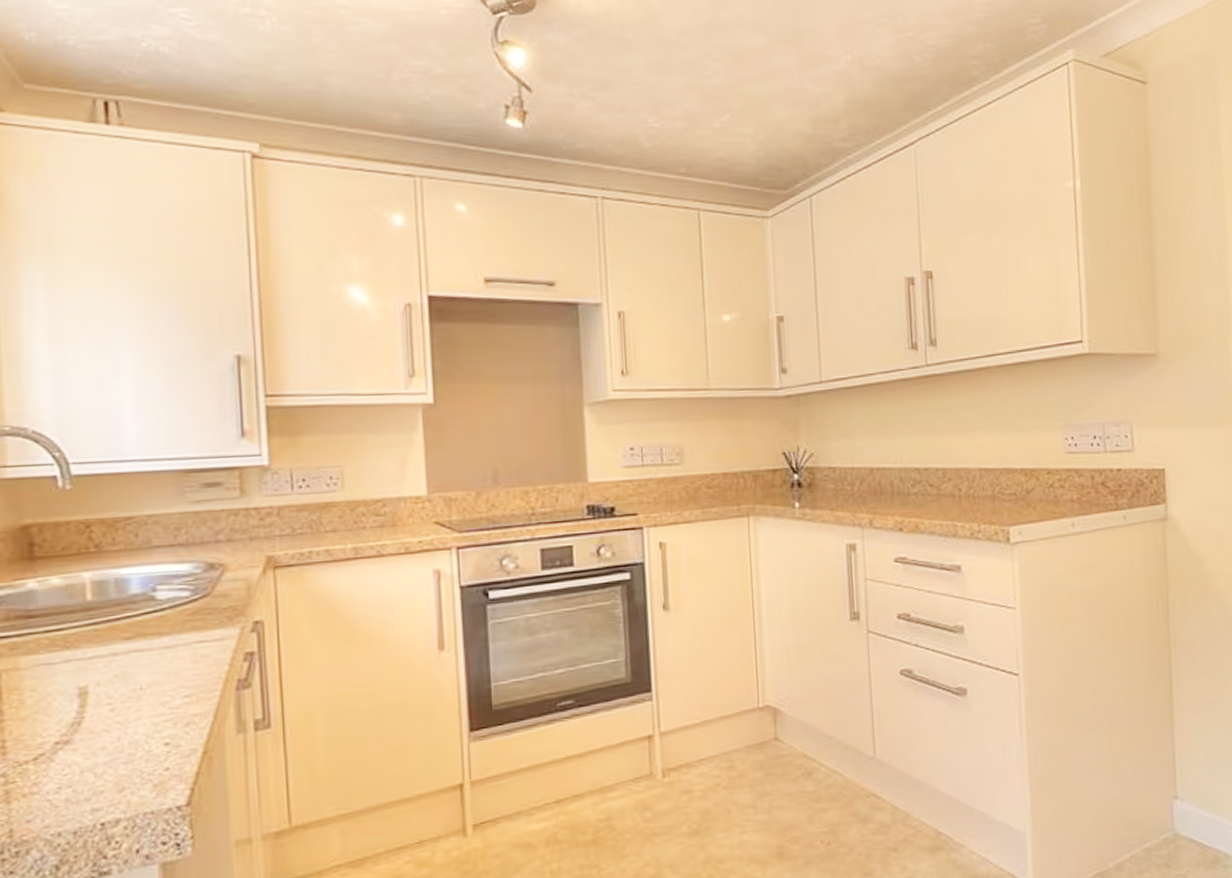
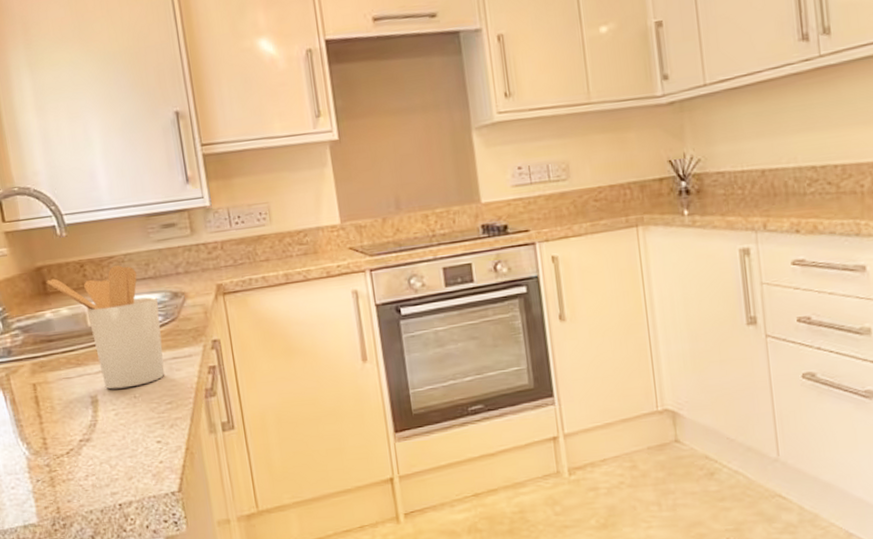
utensil holder: none [34,528,188,679] -> present [46,265,165,390]

